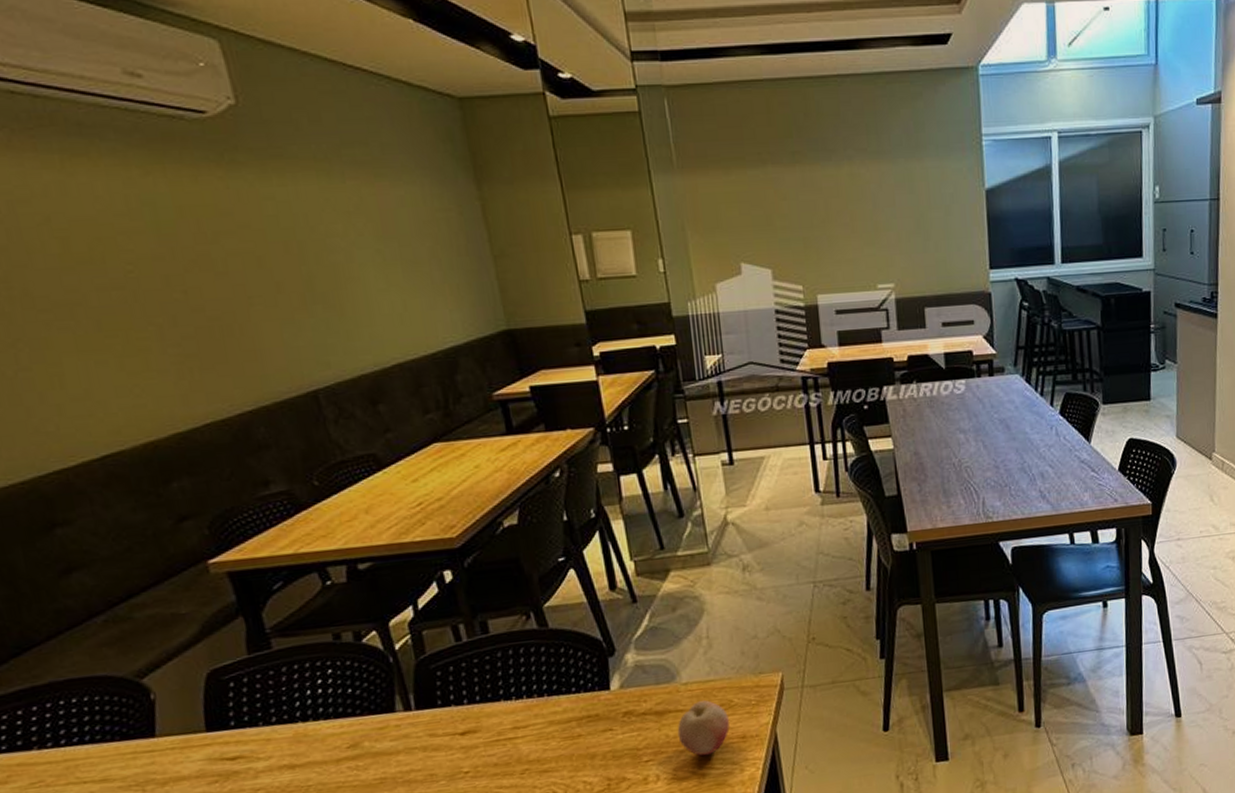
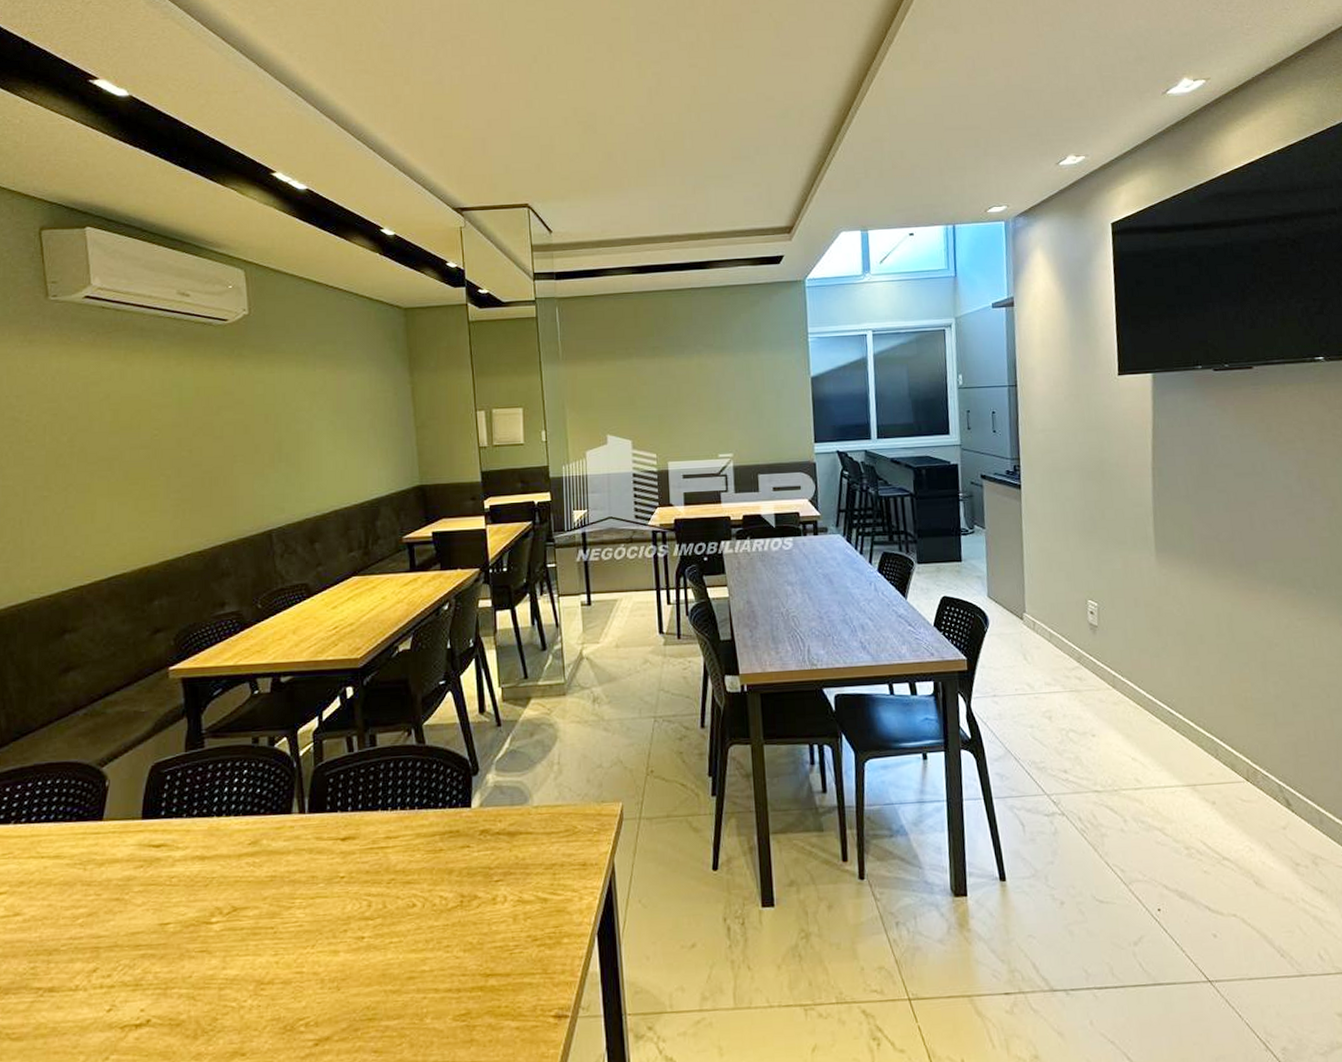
fruit: present [677,700,730,756] -> none [526,825,572,881]

